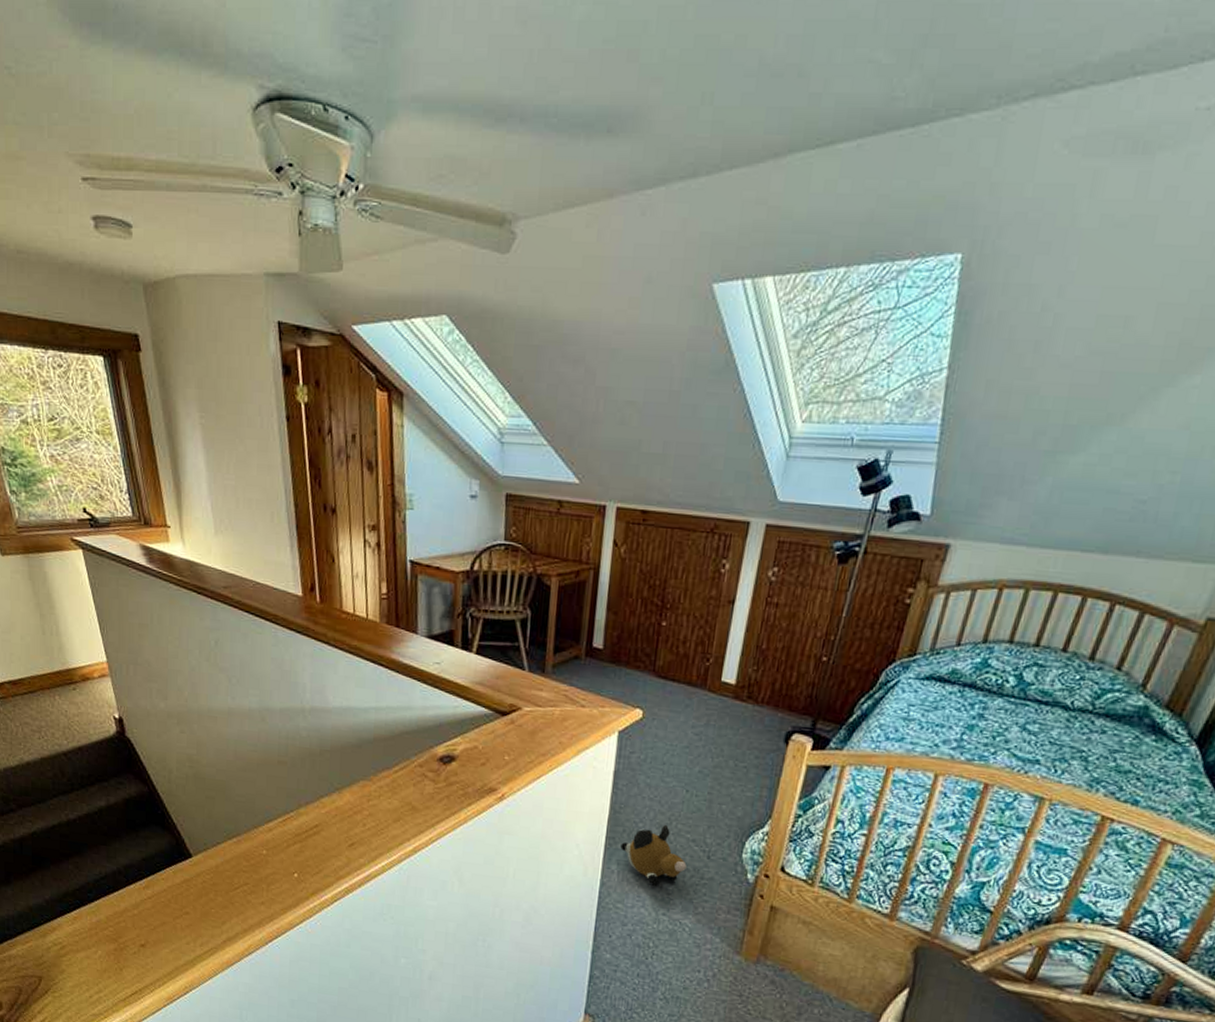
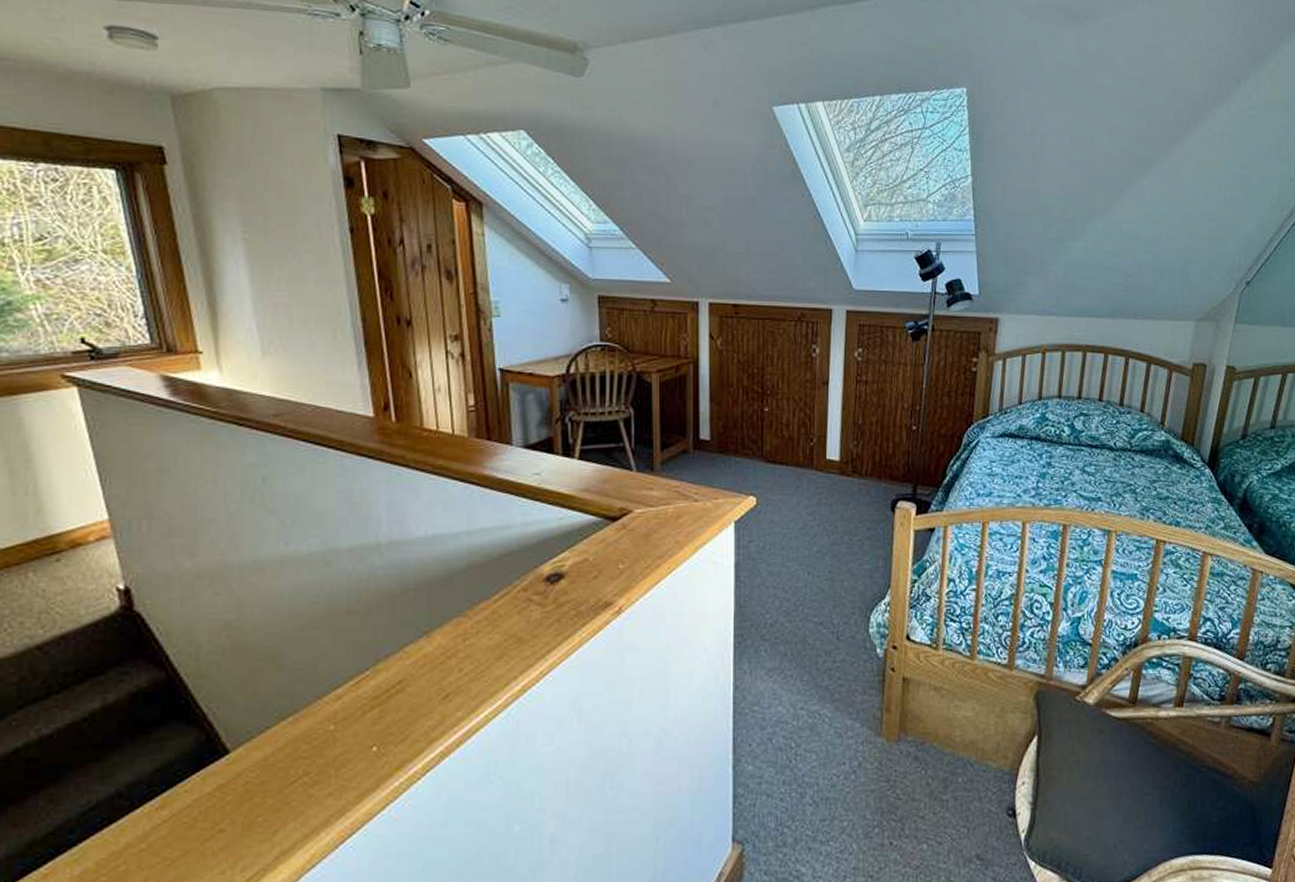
plush toy: present [620,824,687,886] -> none [750,611,818,679]

